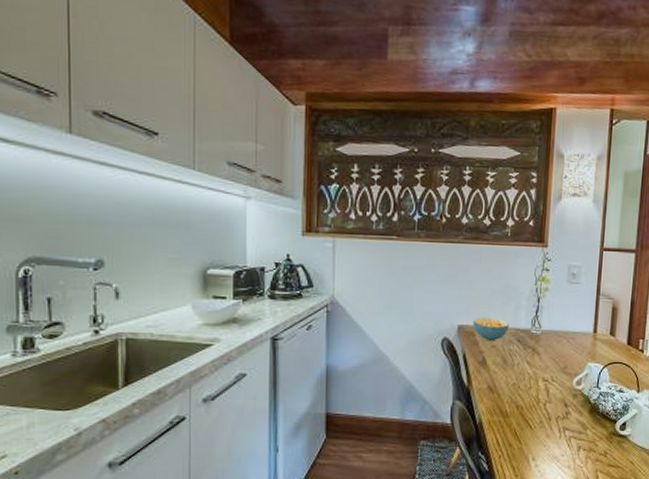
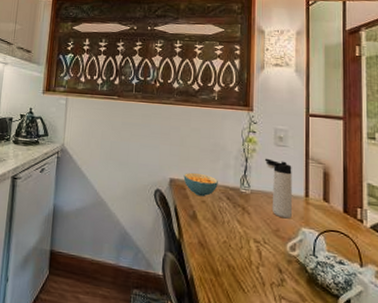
thermos bottle: none [556,297,583,356] -> present [264,158,293,219]

